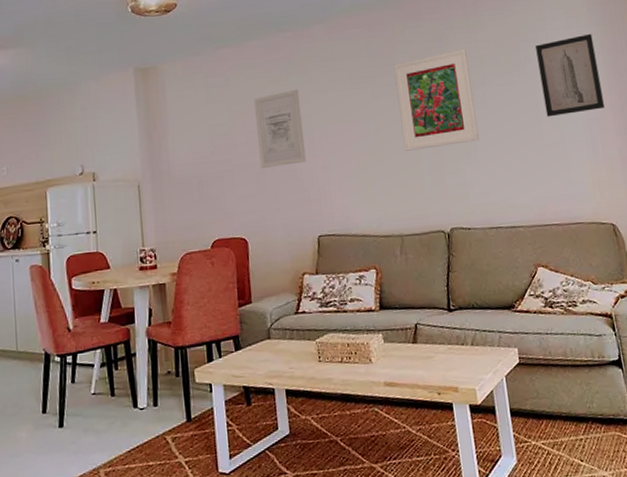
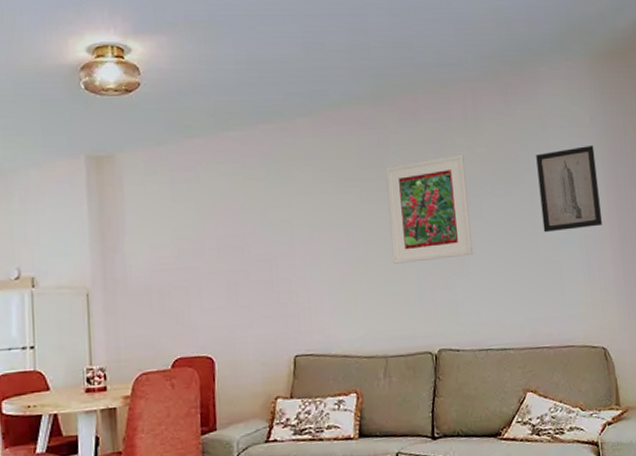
wall art: present [254,89,306,169] -> none [227,189,285,279]

